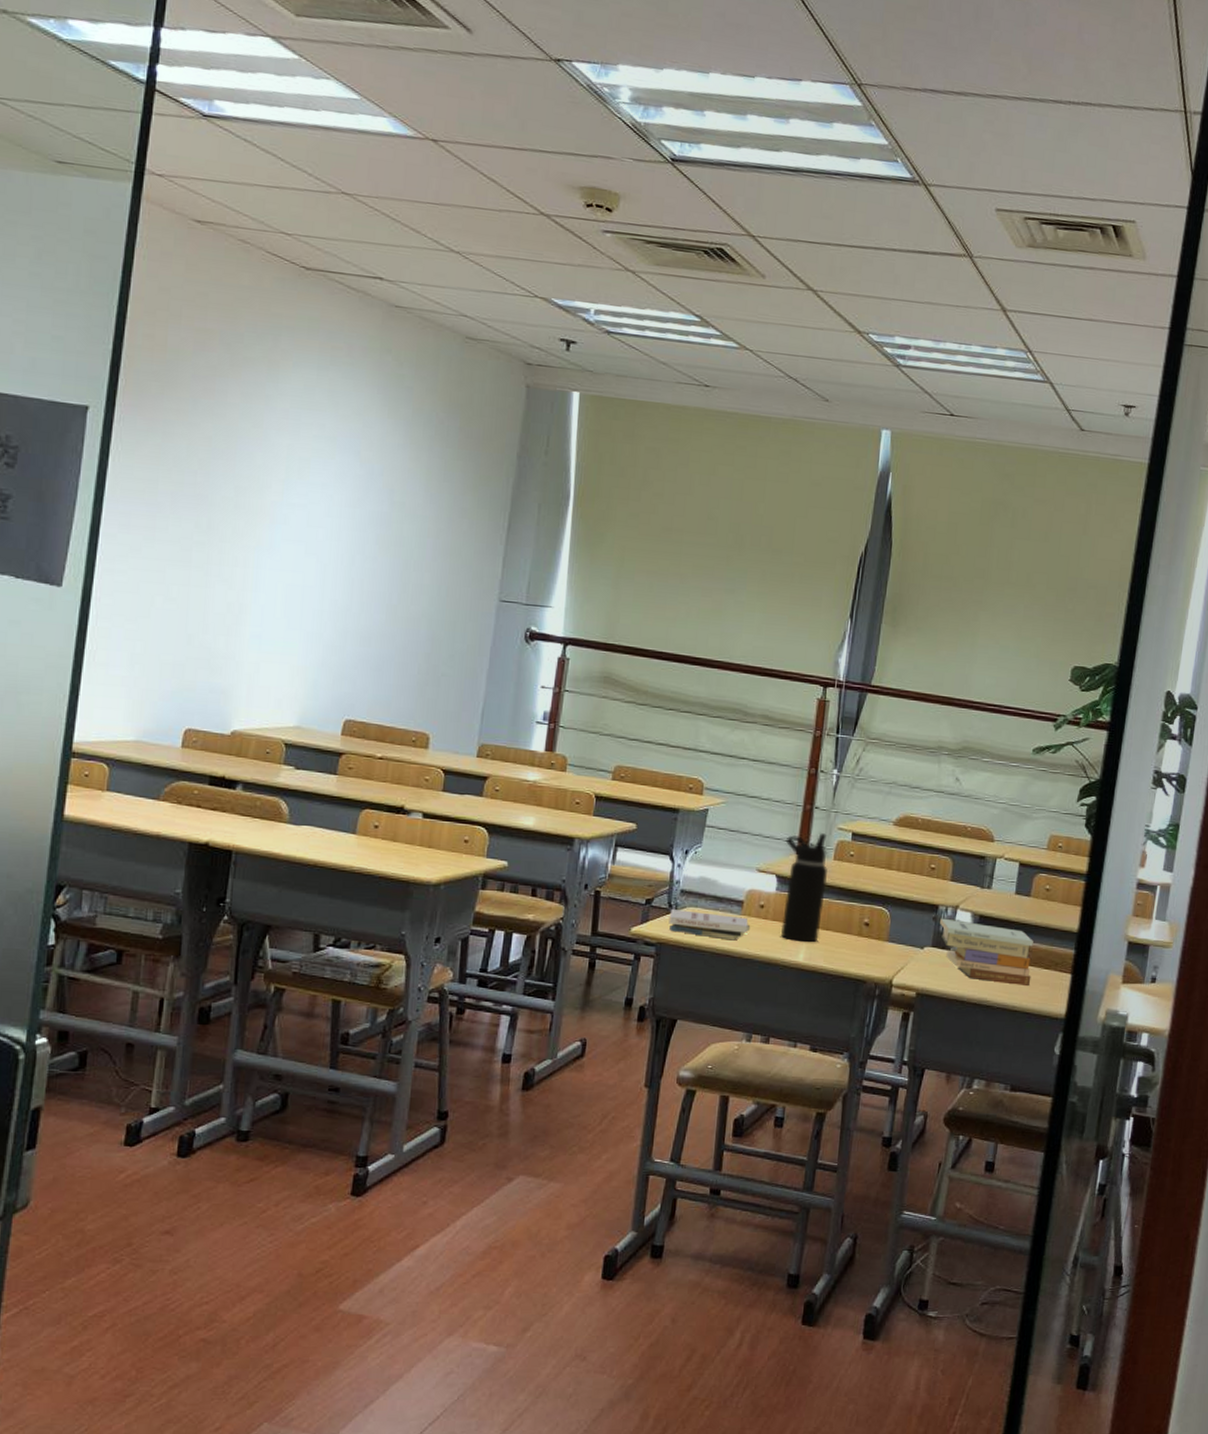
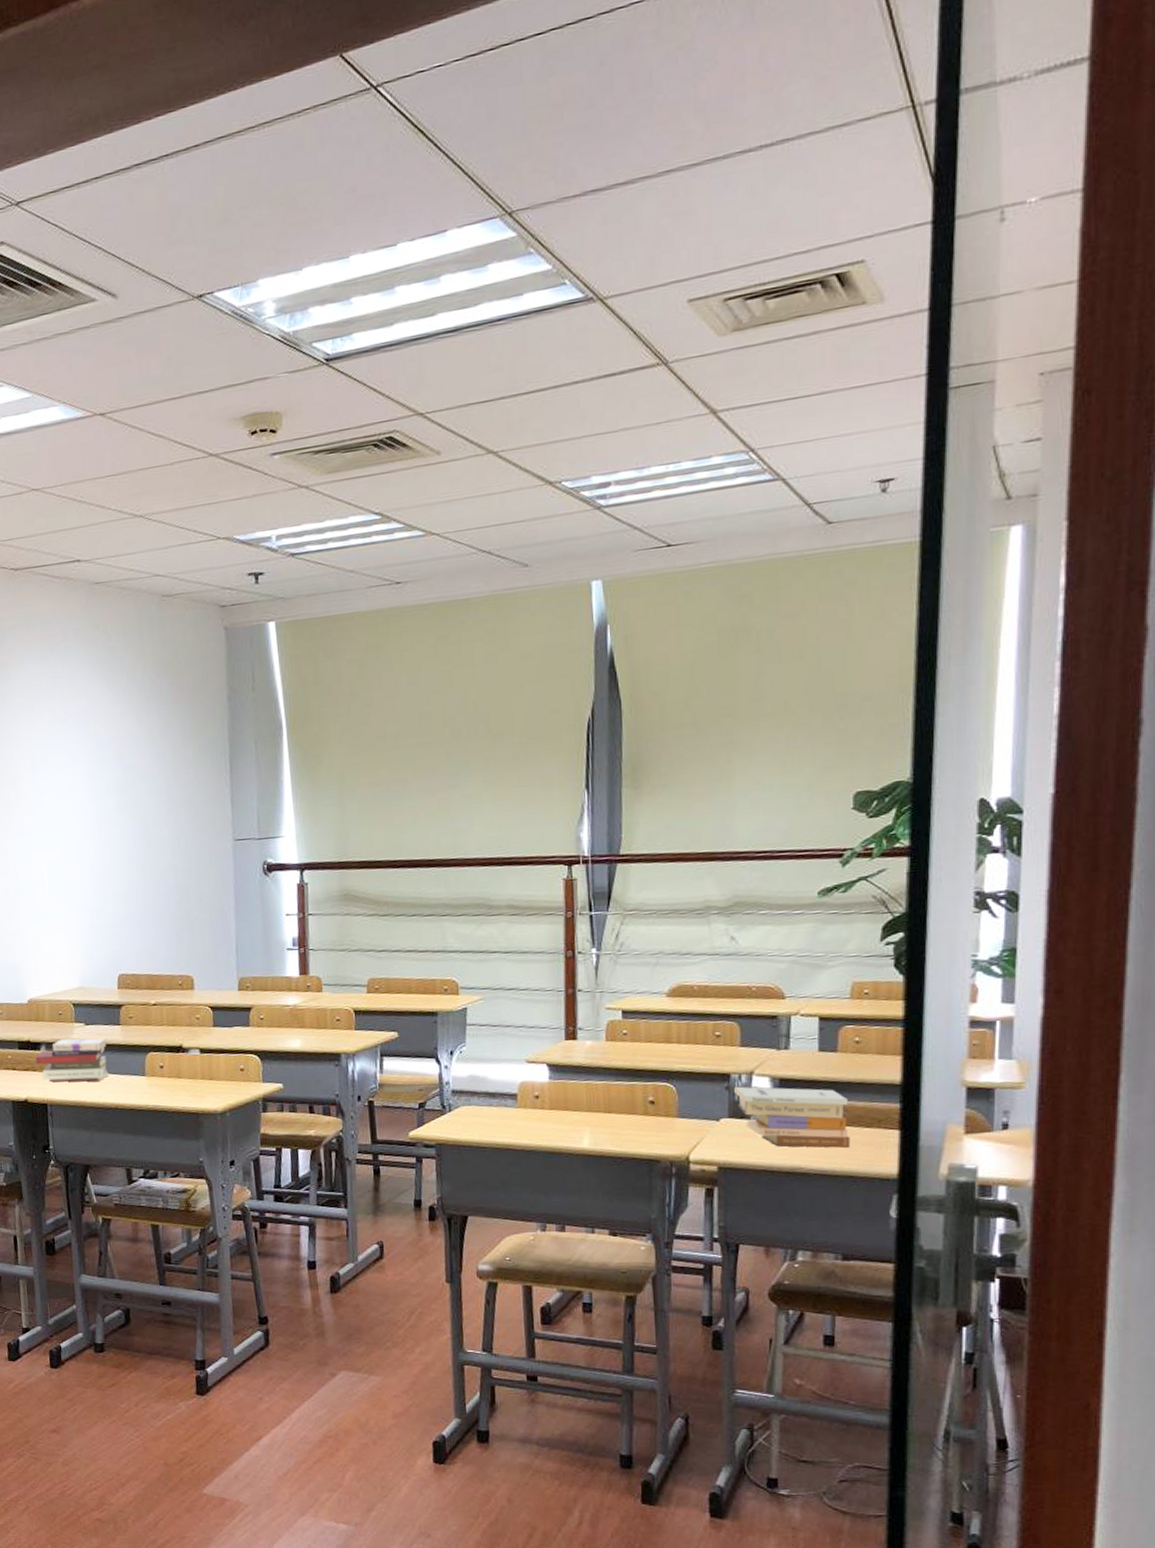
books: none [226,780,318,834] -> present [35,1038,109,1082]
books: present [669,909,751,941] -> none [444,1109,529,1134]
water bottle: present [781,833,827,943] -> none [551,1015,603,1128]

